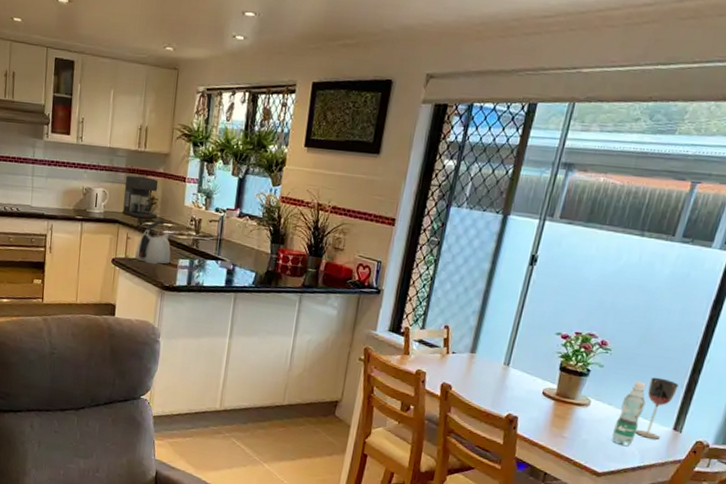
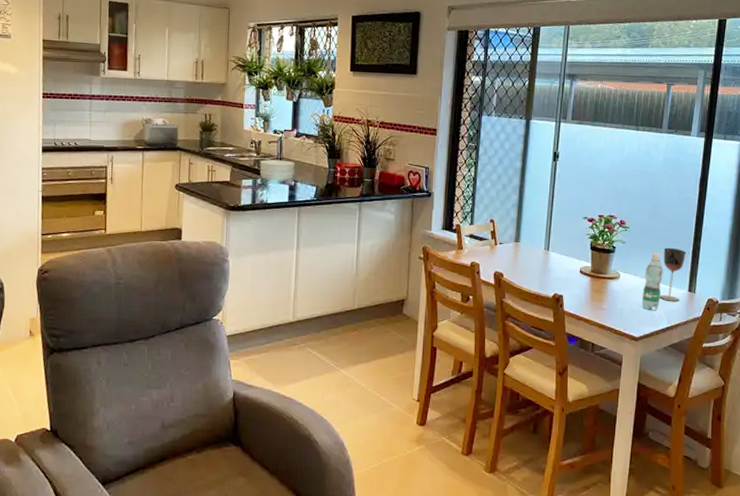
toaster: none [83,192,119,219] -> present [143,123,179,147]
coffee maker: present [122,175,159,219] -> none [183,105,218,144]
kettle: present [135,219,172,265] -> none [199,144,234,187]
bowl: none [197,239,235,266] -> present [259,159,295,183]

